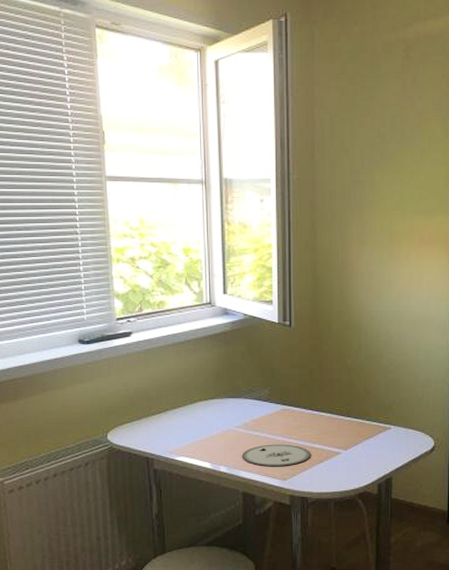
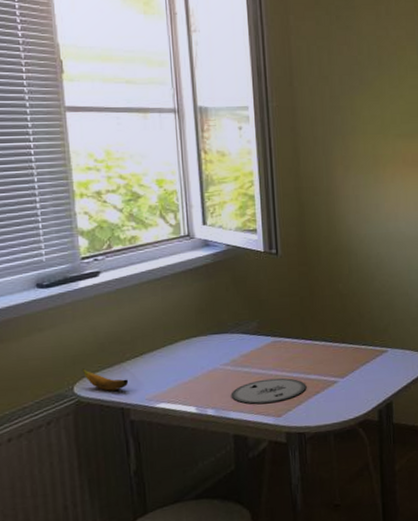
banana: none [114,419,154,441] -> present [81,368,129,391]

